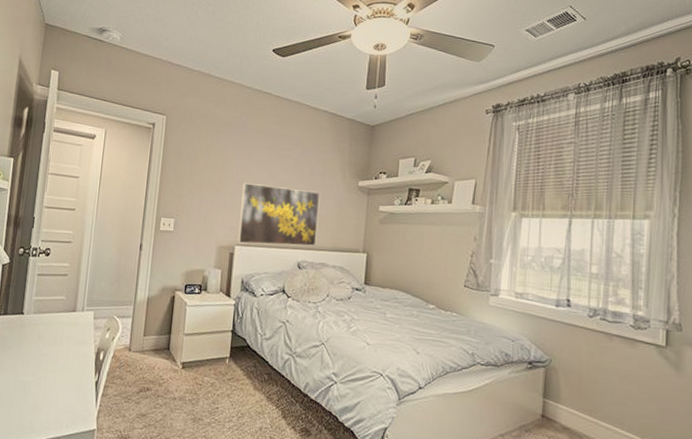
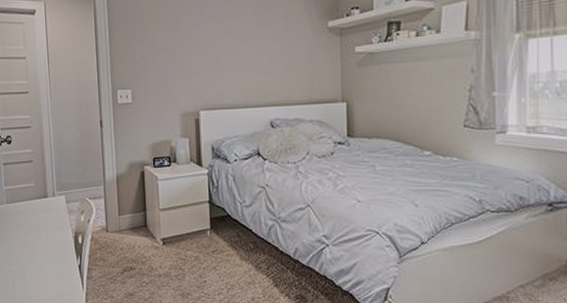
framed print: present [238,183,320,246] -> none [199,39,288,108]

